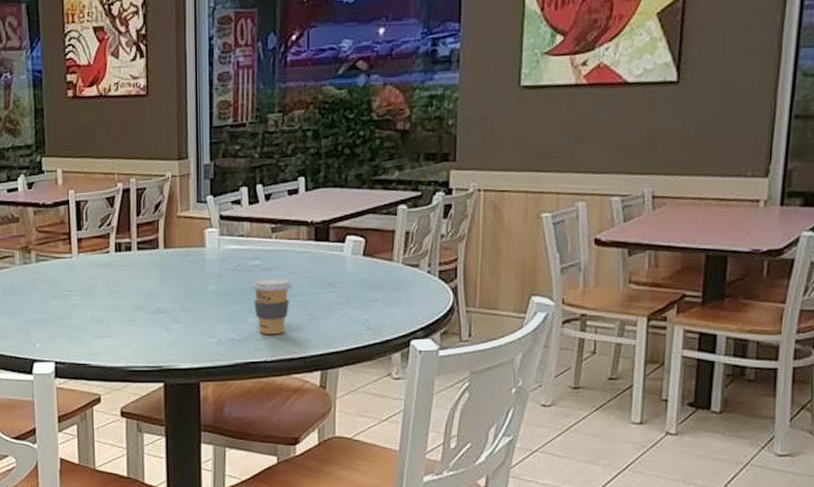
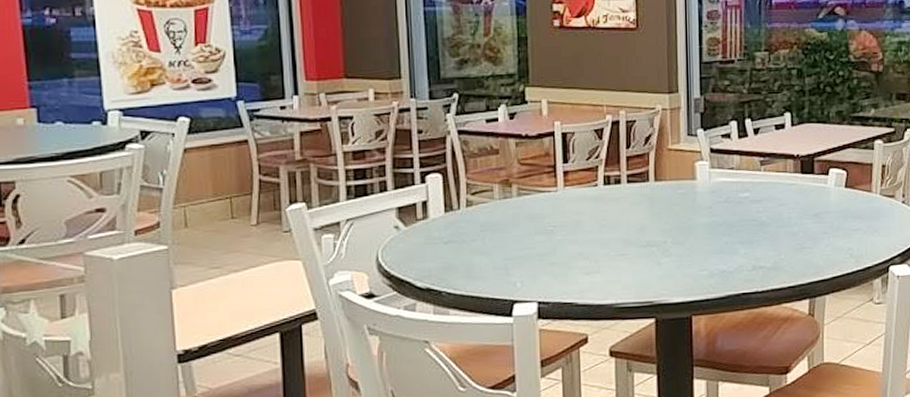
coffee cup: present [251,277,292,334] -> none [741,209,780,265]

